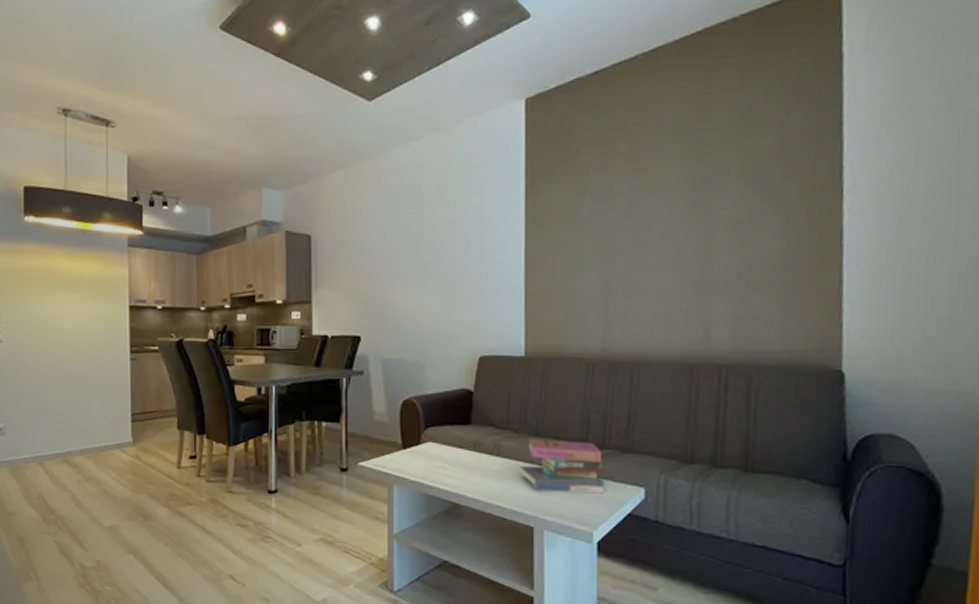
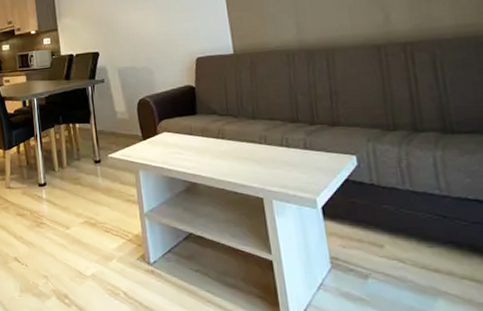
books: present [519,439,606,494] -> none [242,120,321,166]

